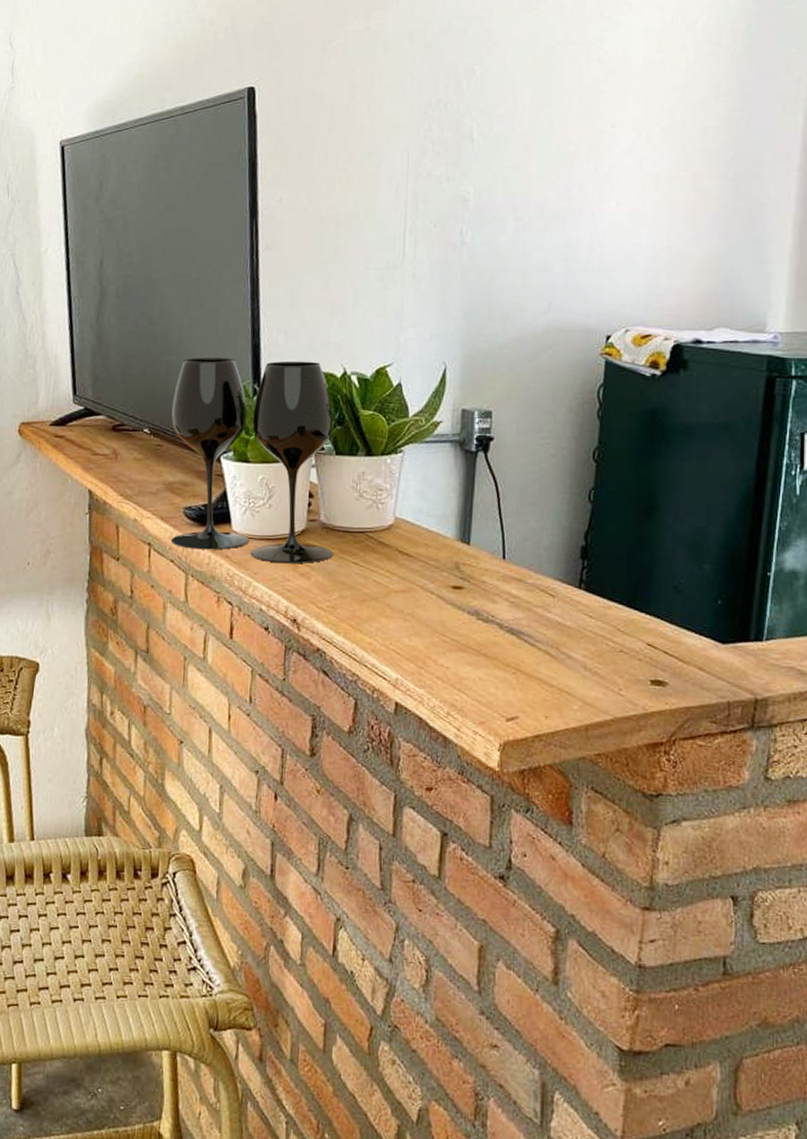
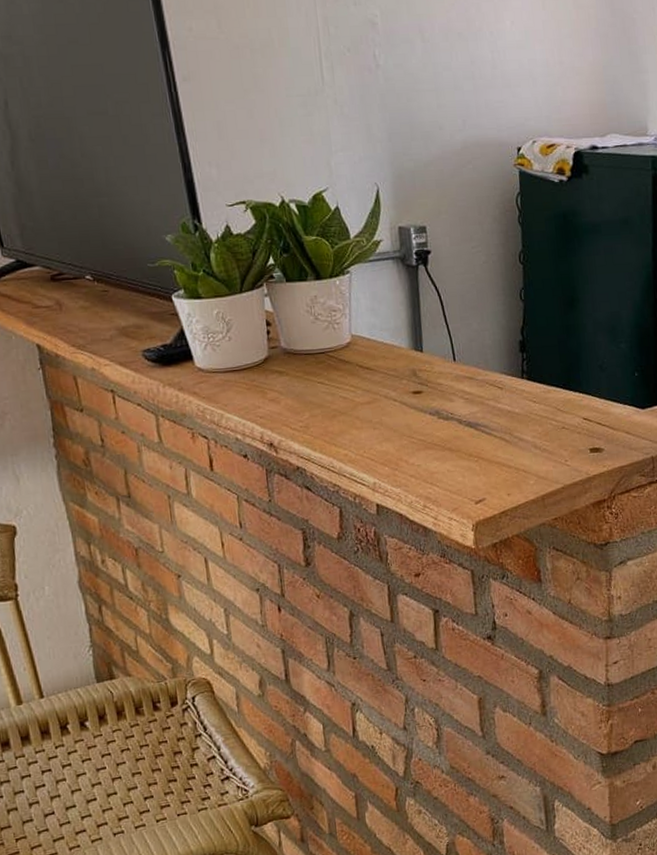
wine glass: present [170,357,334,564] -> none [111,192,299,393]

